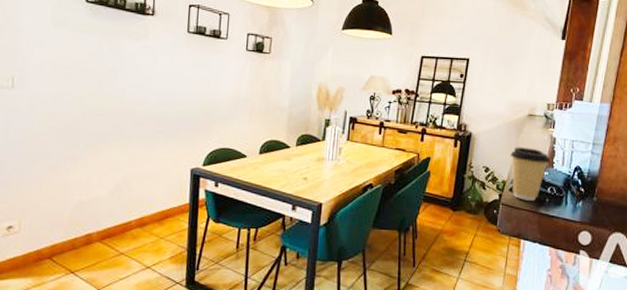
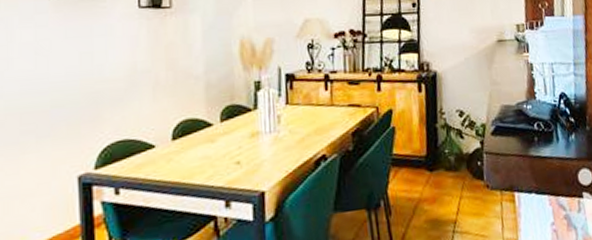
coffee cup: present [510,147,551,201] -> none [485,79,532,144]

